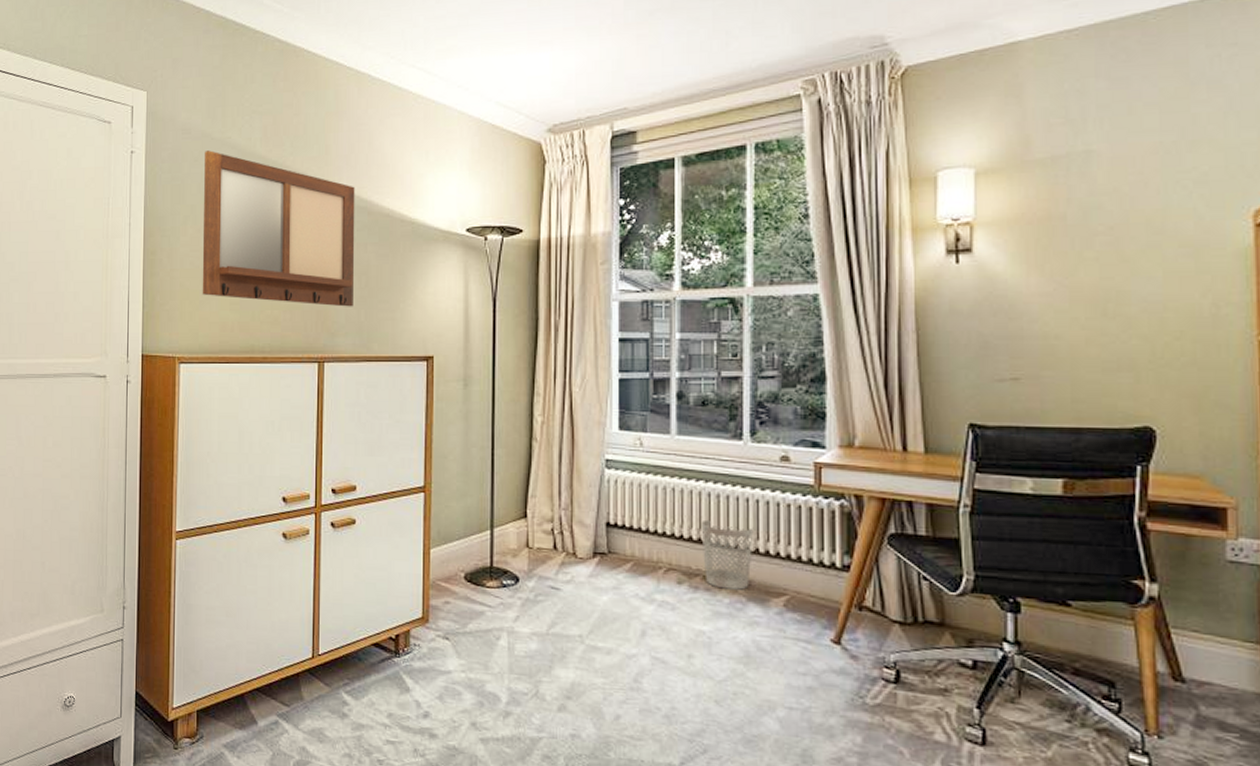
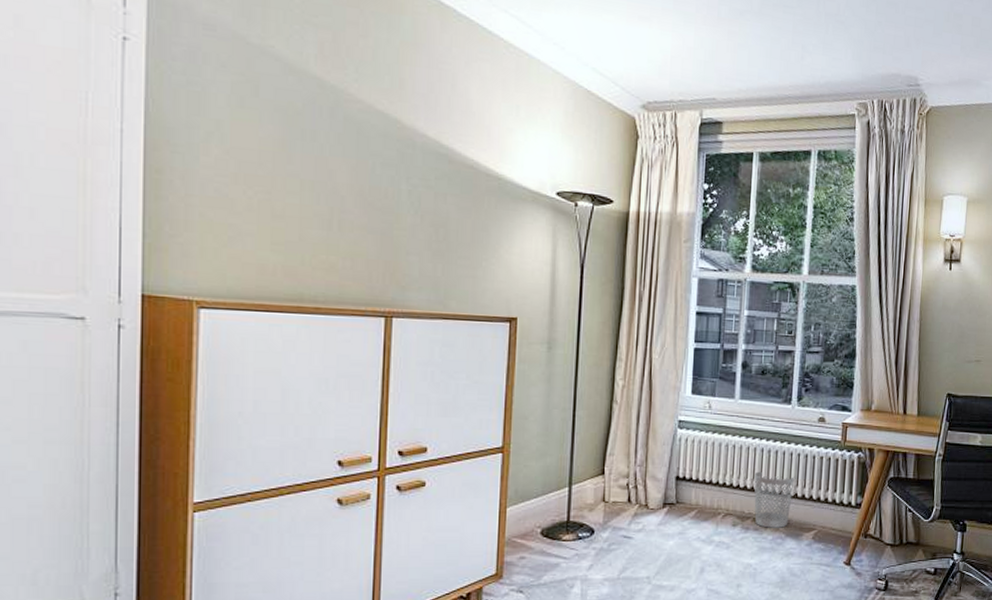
writing board: present [202,150,355,307] -> none [231,56,435,260]

